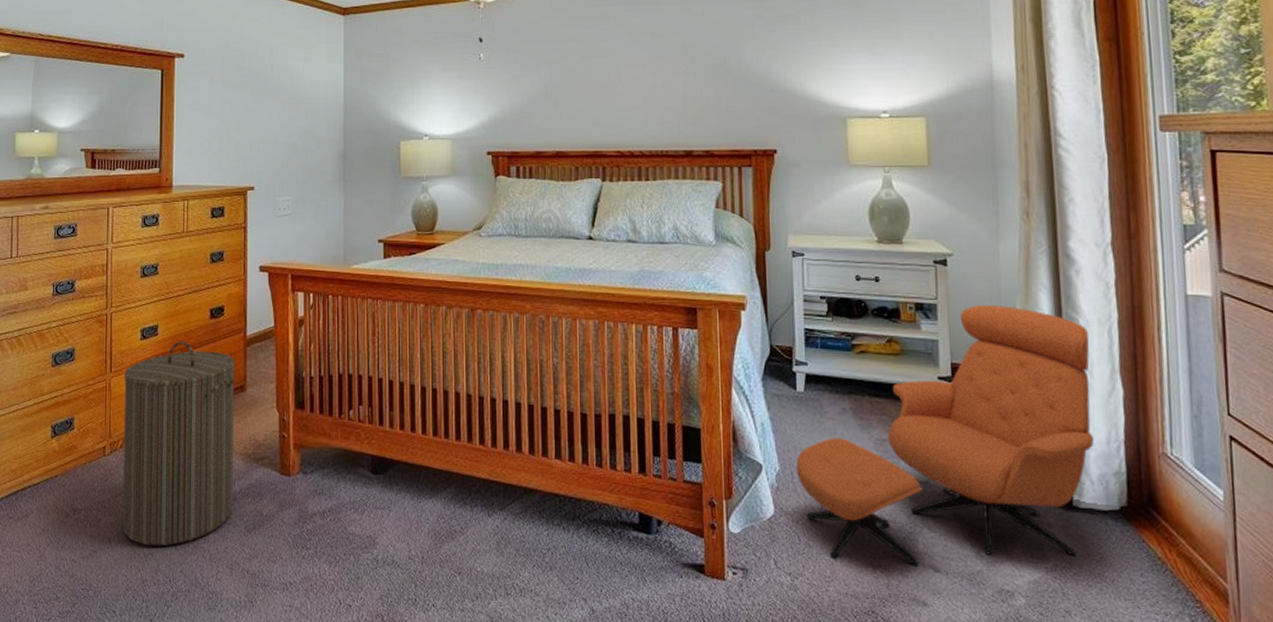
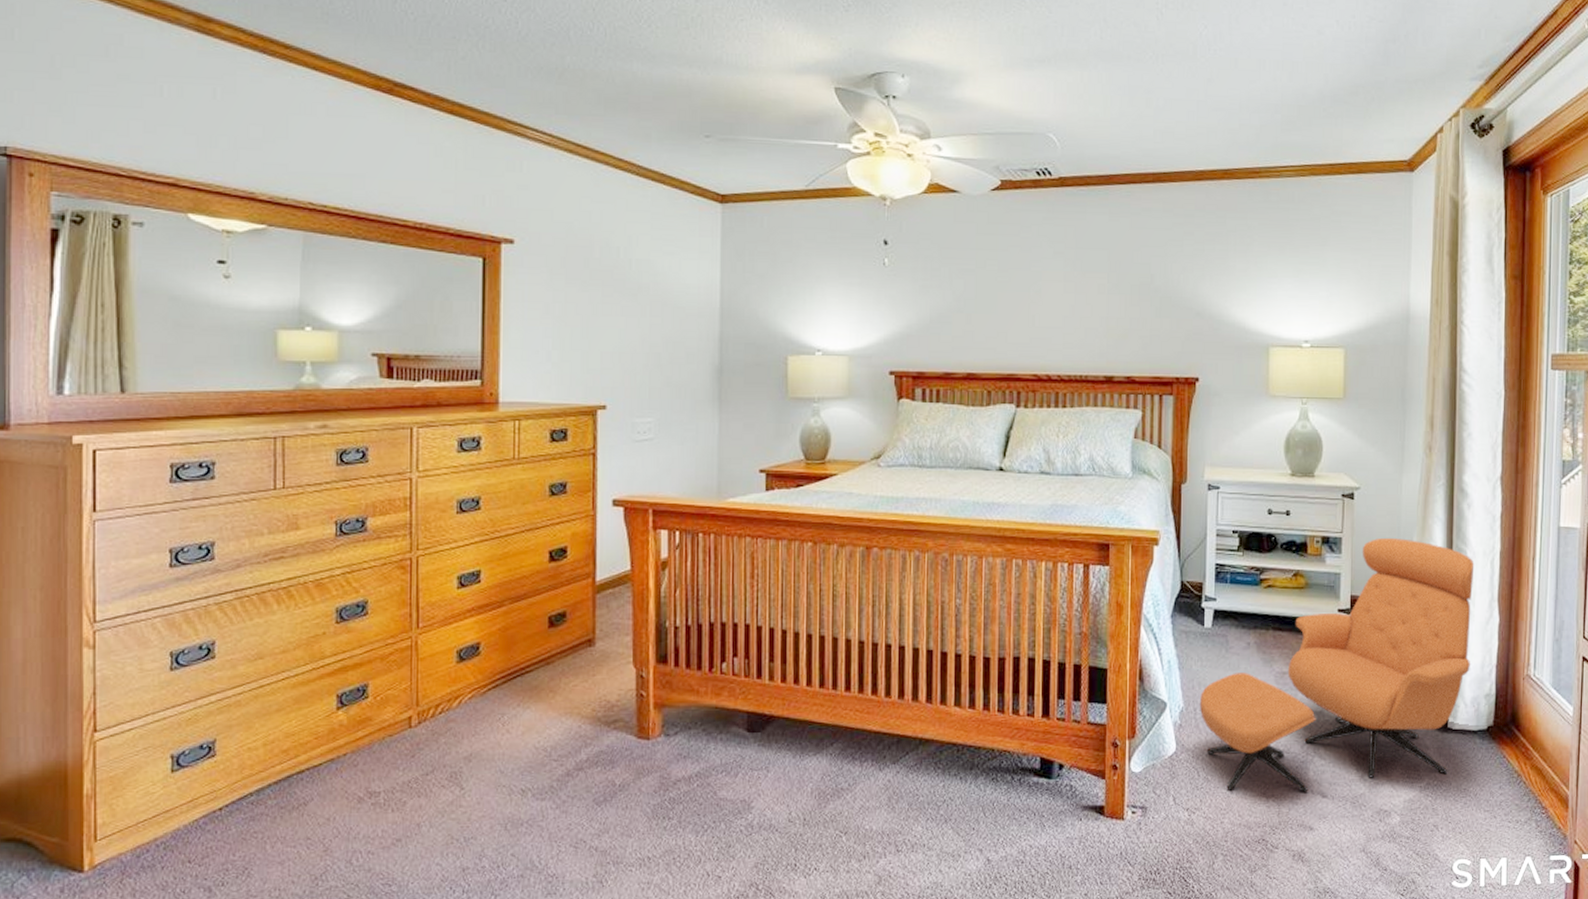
laundry hamper: present [122,340,236,546] -> none [435,588,582,829]

